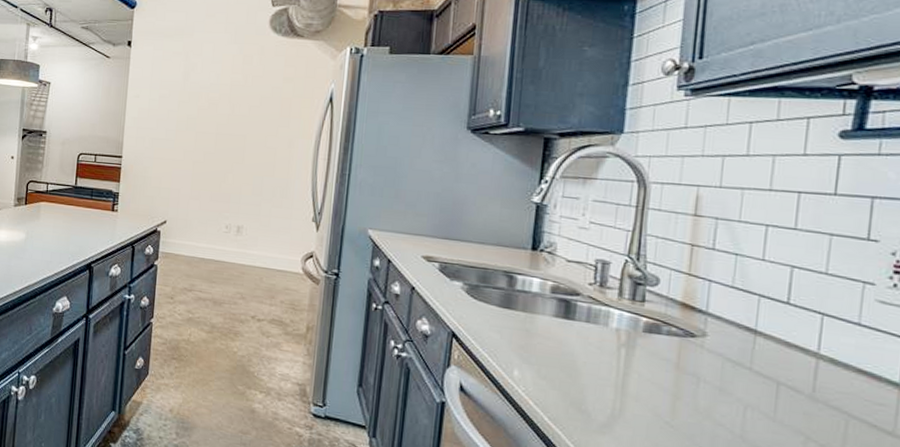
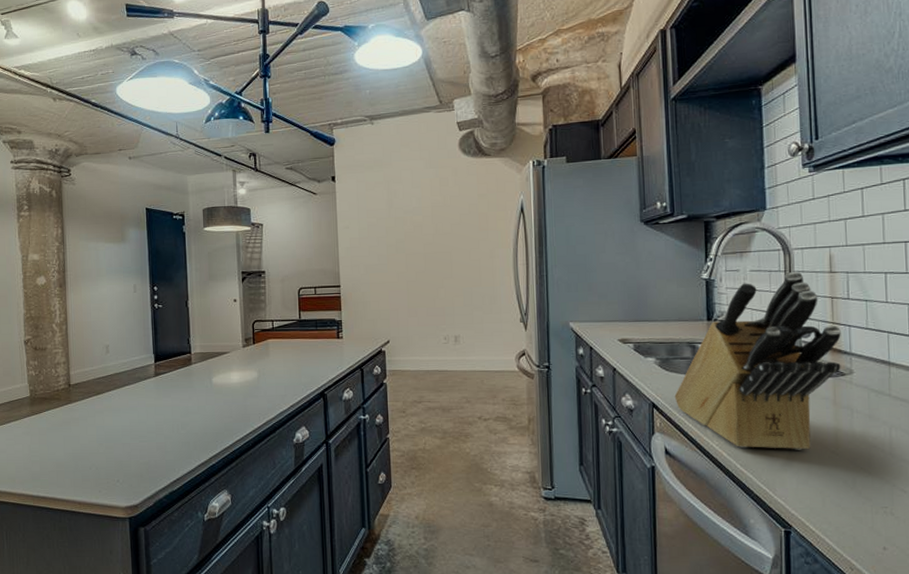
knife block: none [479,208,698,414] -> present [674,271,841,450]

